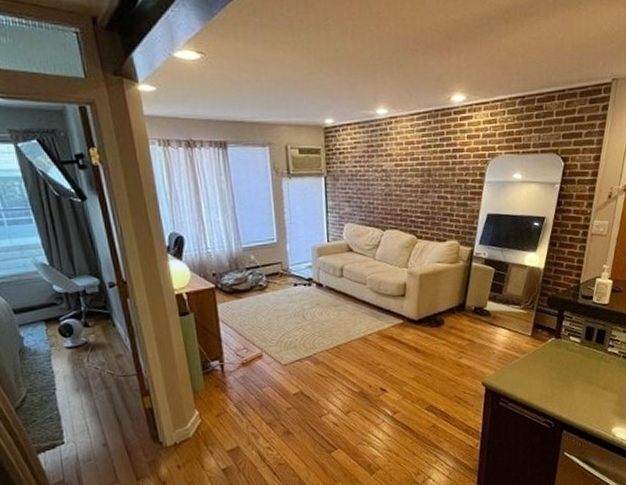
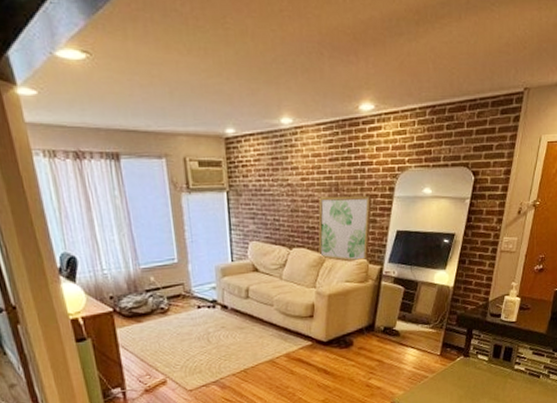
wall art: none [410,180,463,244] -> present [318,195,372,263]

